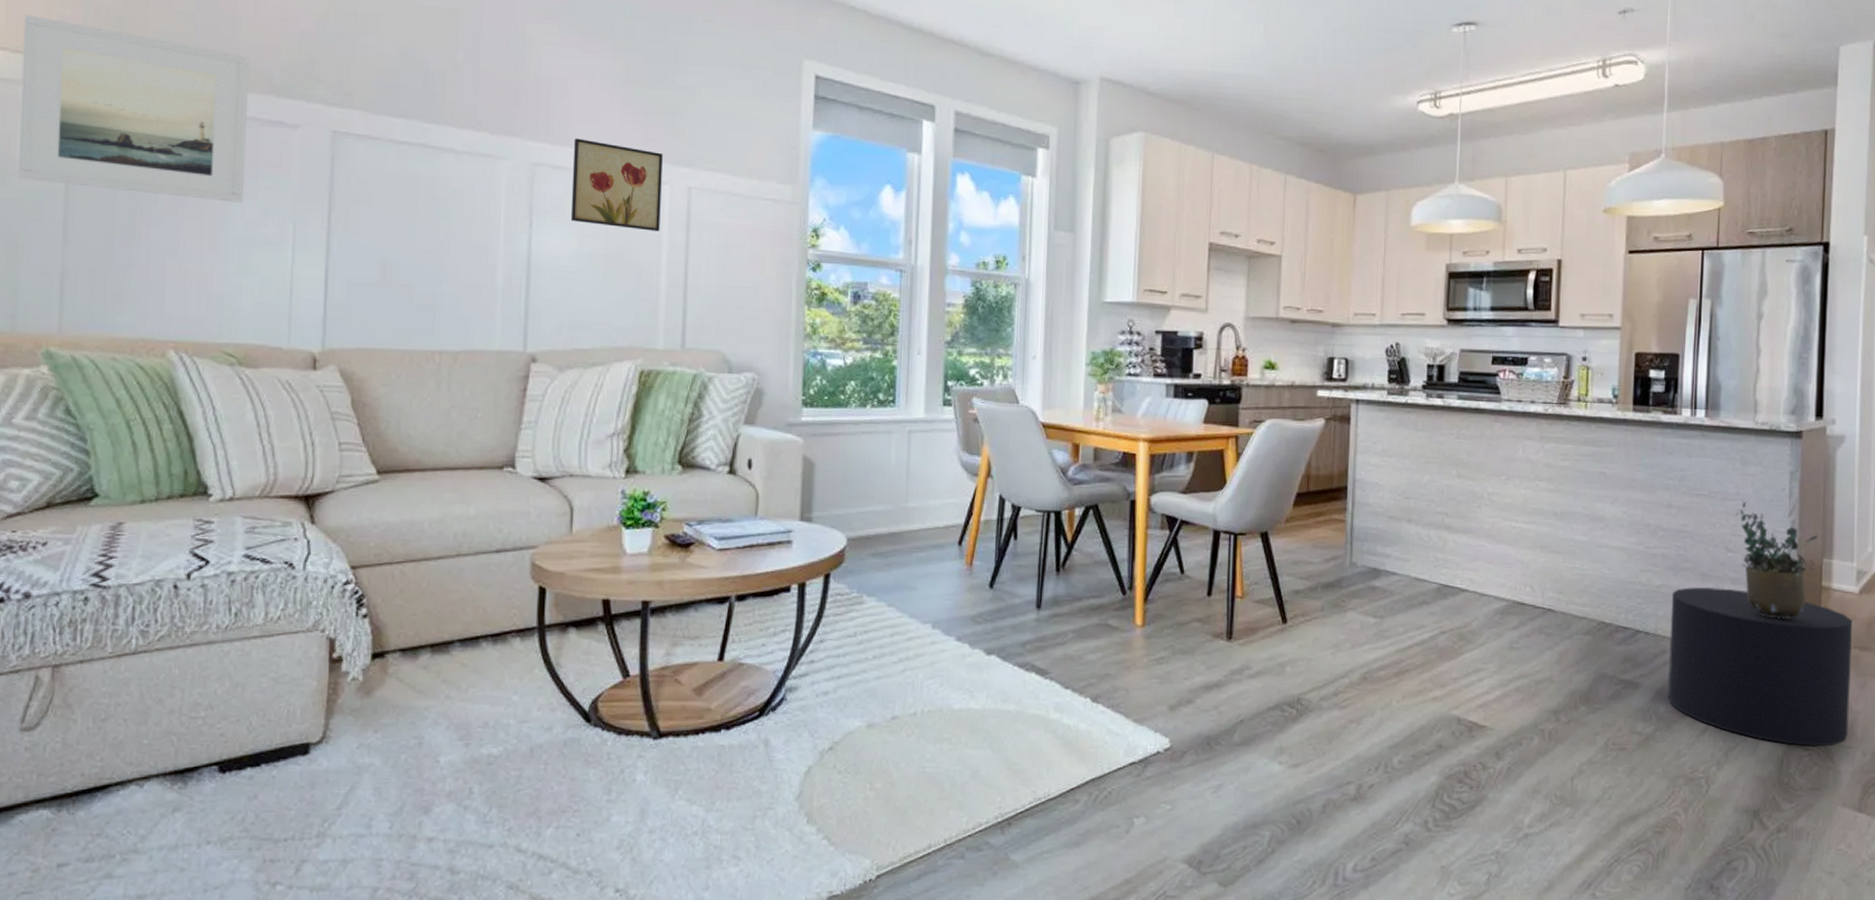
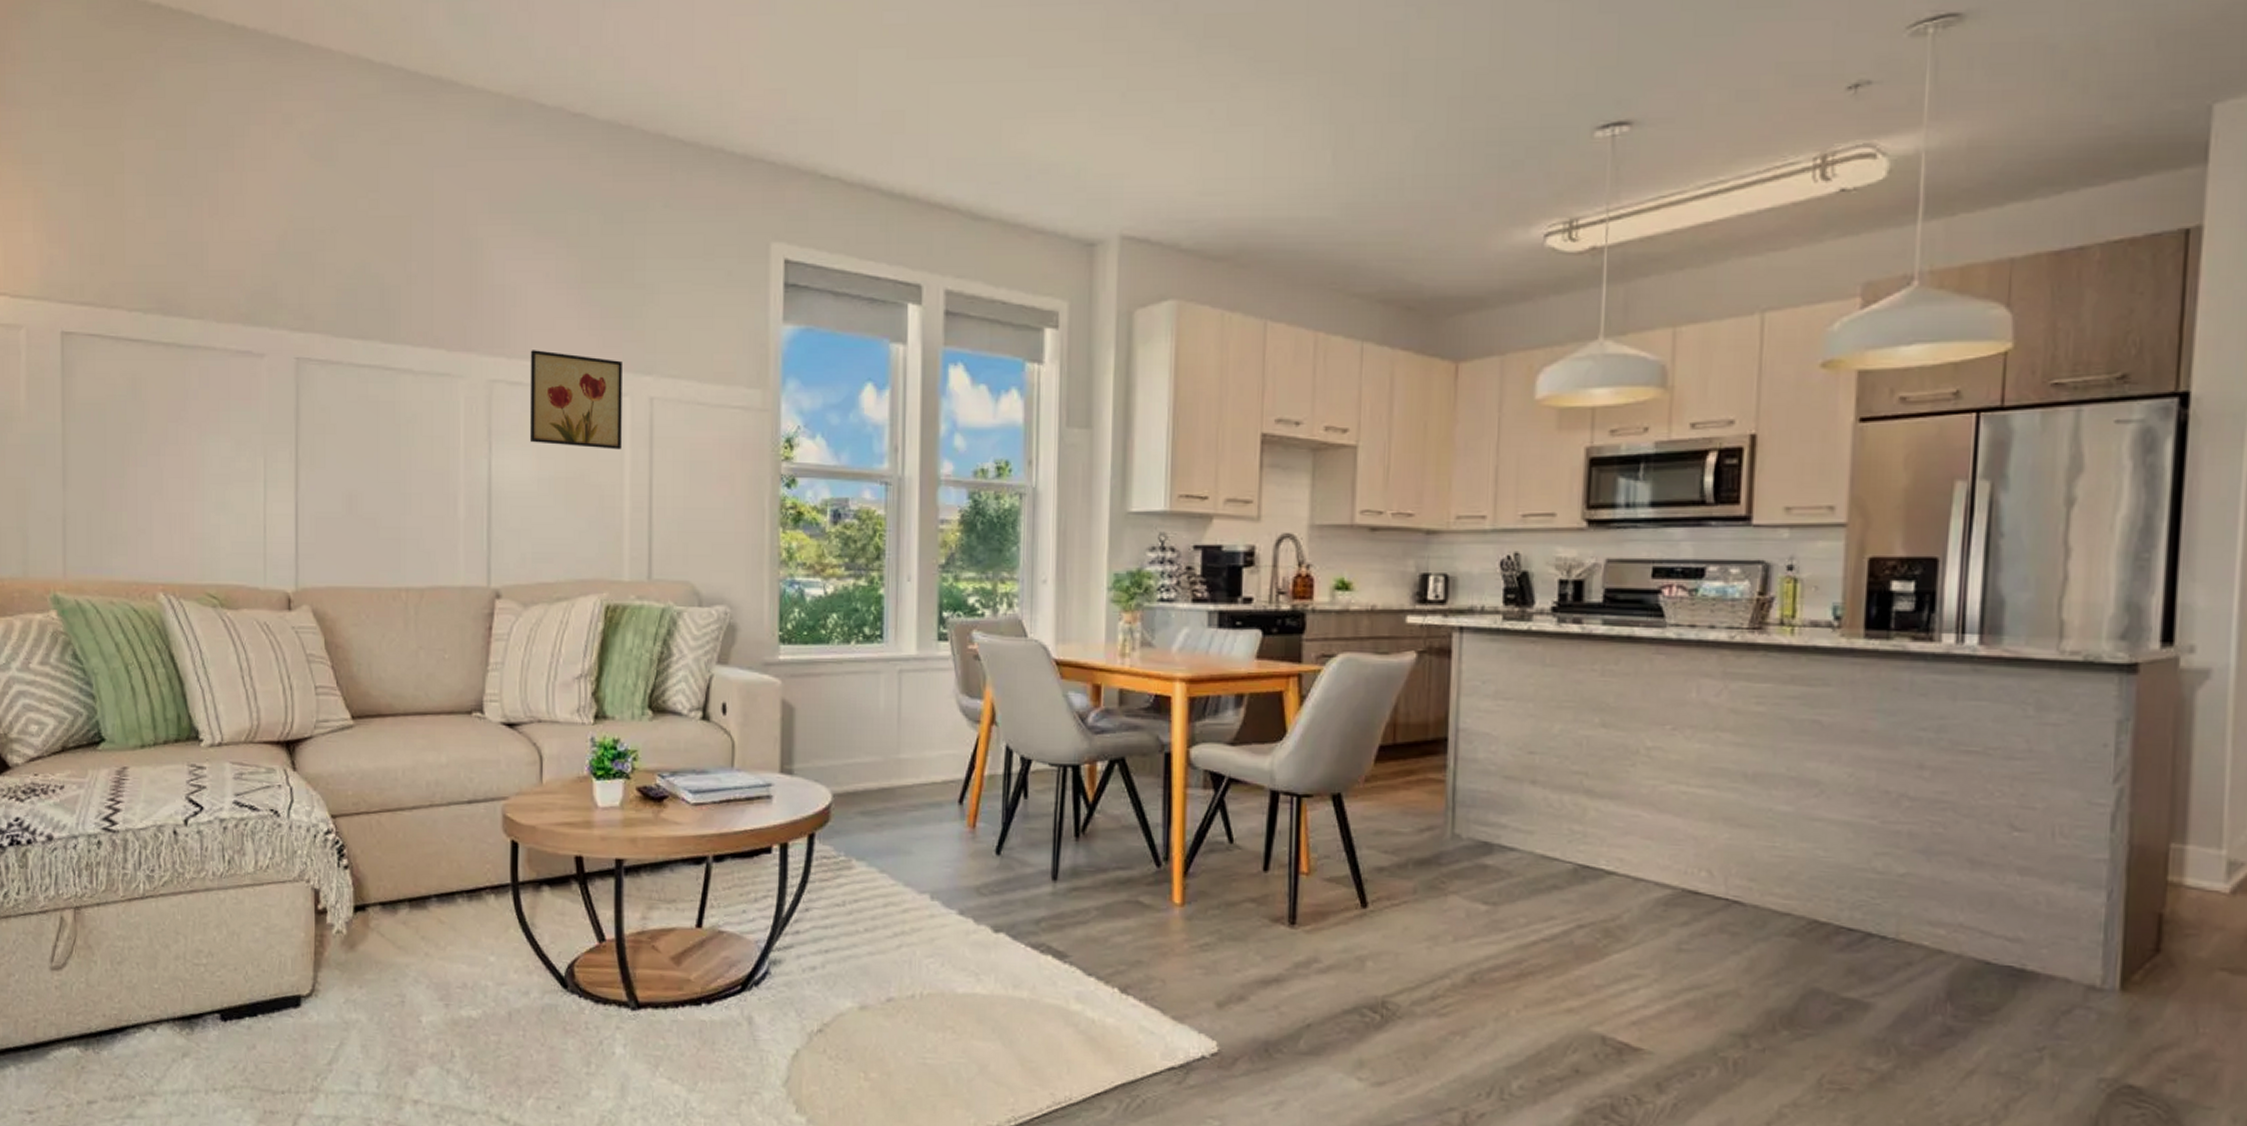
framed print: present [18,14,249,203] -> none [19,258,217,438]
stool: present [1667,586,1852,747] -> none [1913,877,2218,1105]
potted plant: present [1735,500,1819,619] -> none [2026,760,2163,926]

